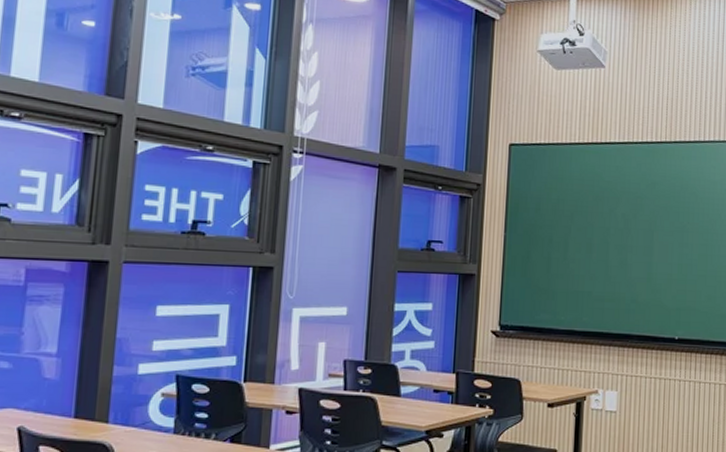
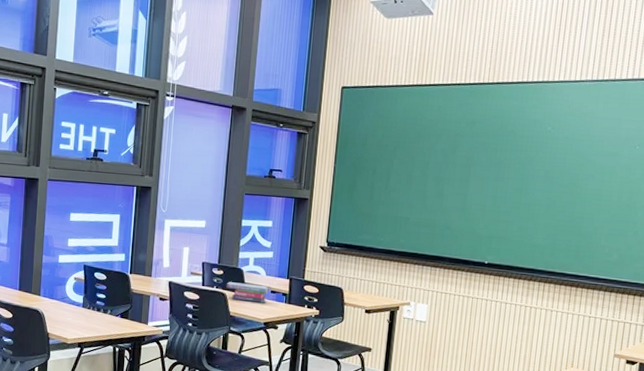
books: none [375,383,429,406] -> present [226,282,268,303]

